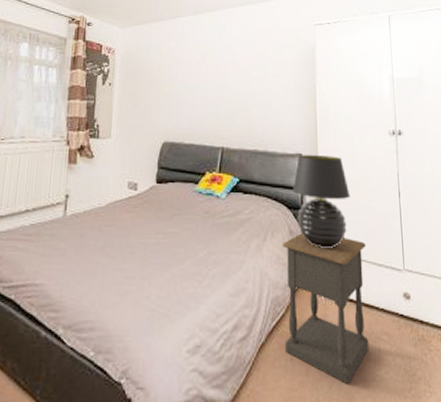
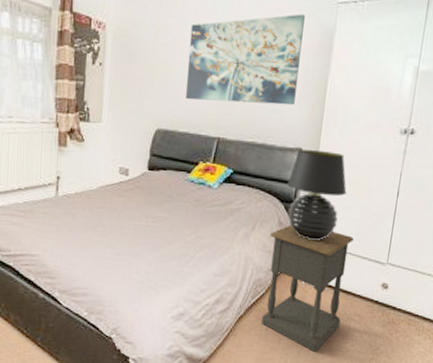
wall art: none [188,35,289,114] -> present [185,14,305,106]

